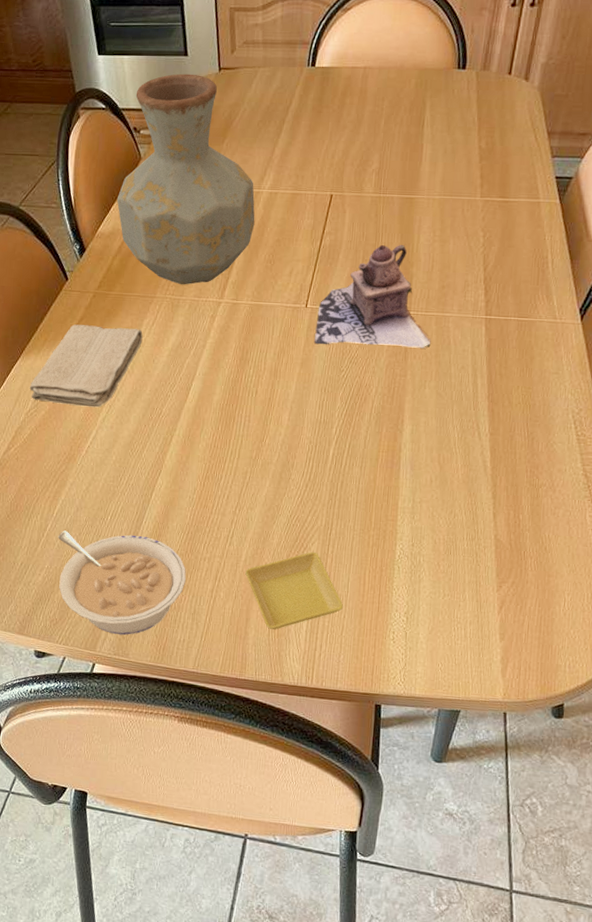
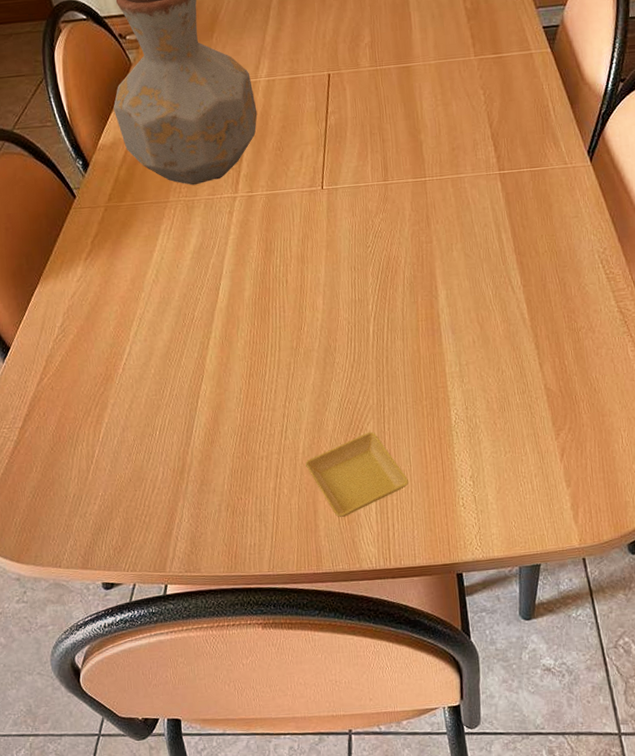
washcloth: present [29,324,143,408] -> none [53,236,163,326]
legume: present [58,530,187,635] -> none [108,446,247,551]
teapot: present [314,245,431,349] -> none [334,114,451,225]

